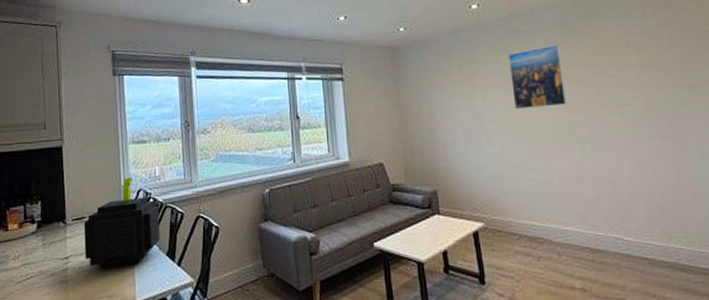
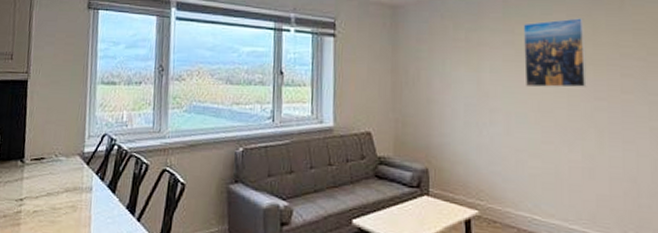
plant pot: present [84,178,160,270] -> none [40,120,123,217]

